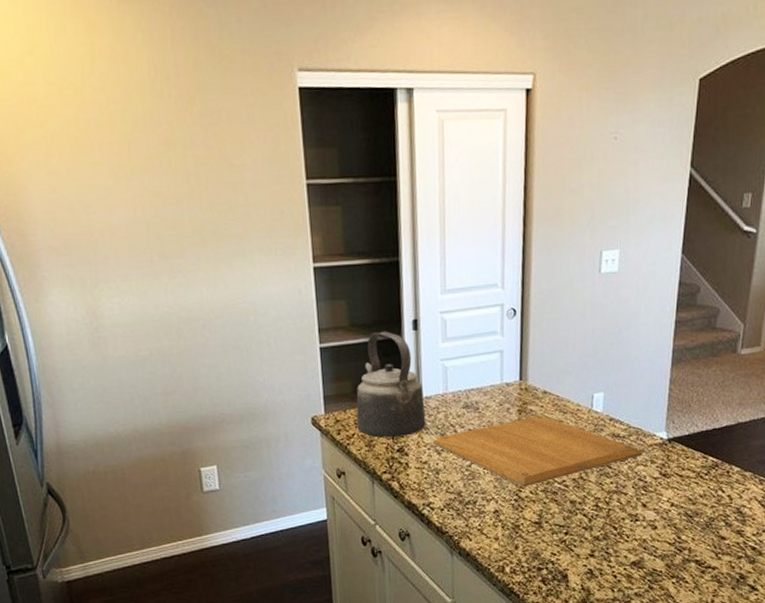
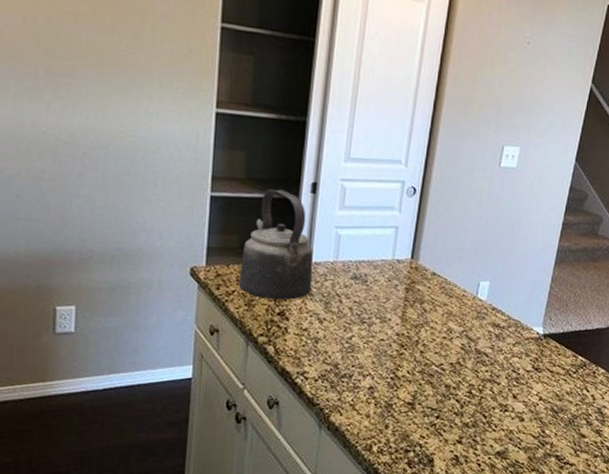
chopping board: present [432,415,643,488] -> none [315,296,519,367]

